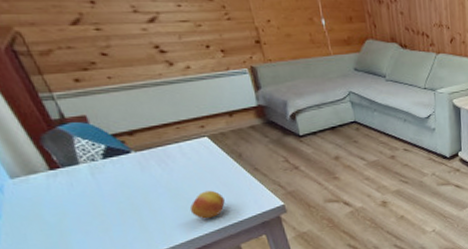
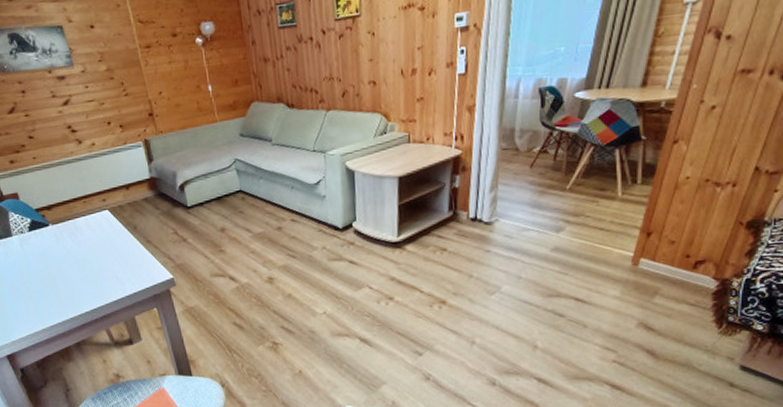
fruit: present [189,190,225,219] -> none [93,262,122,290]

